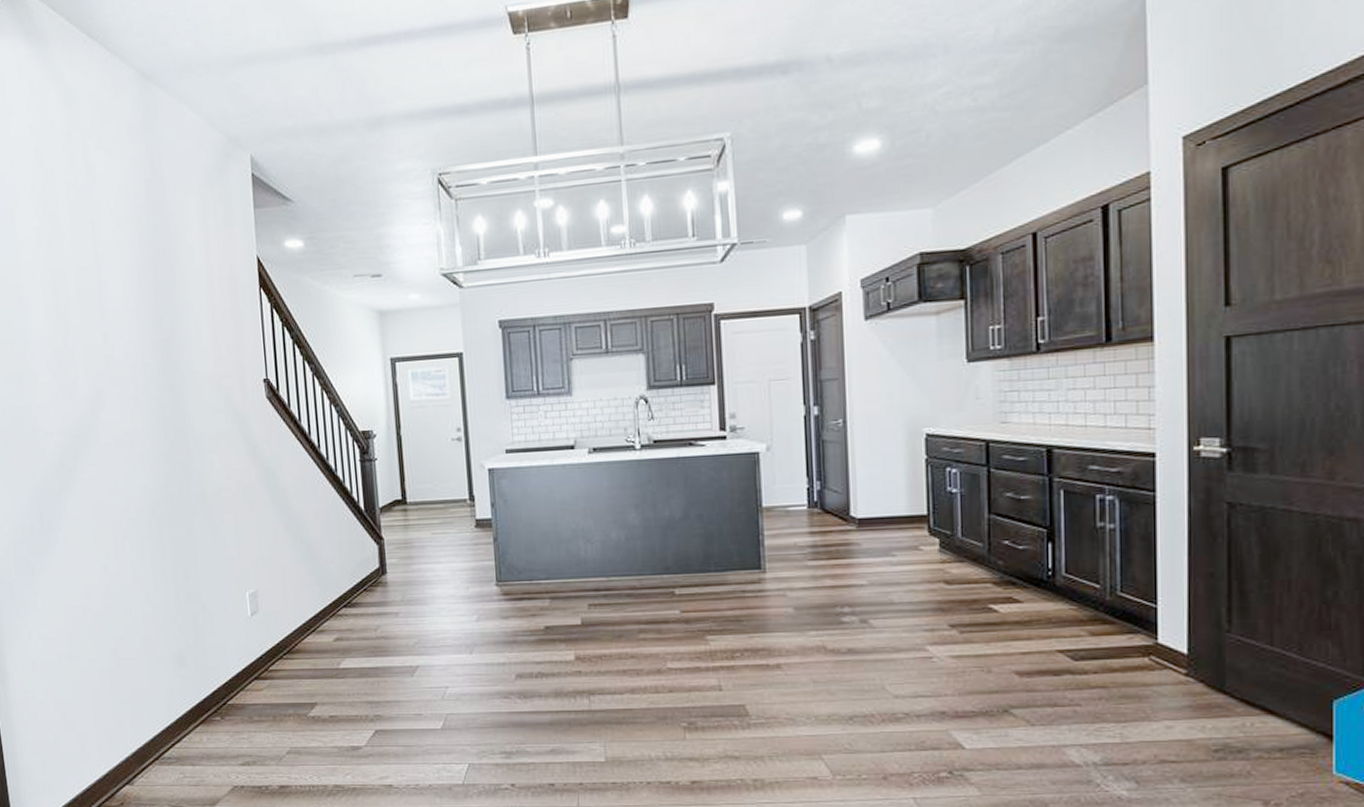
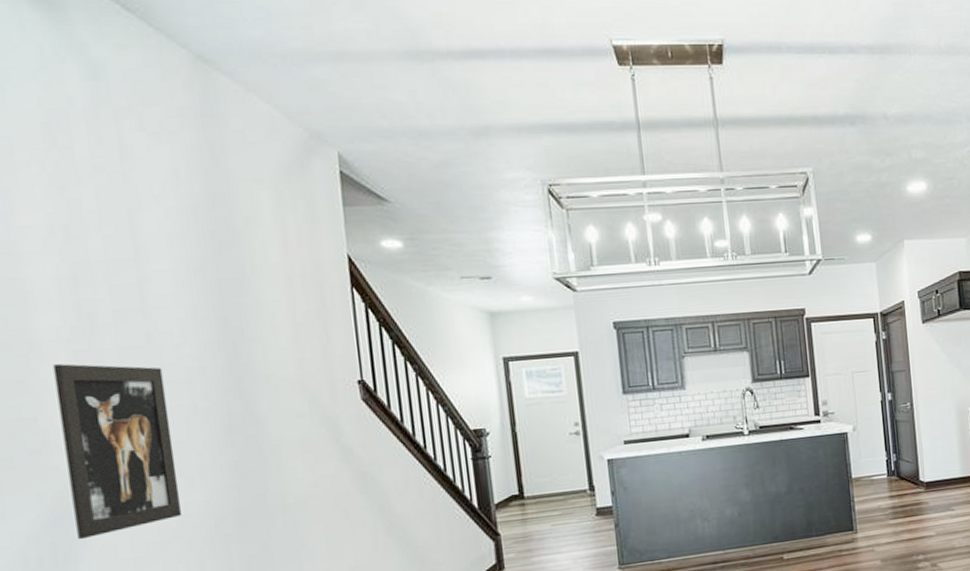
wall art: none [40,360,128,513] -> present [53,364,183,540]

